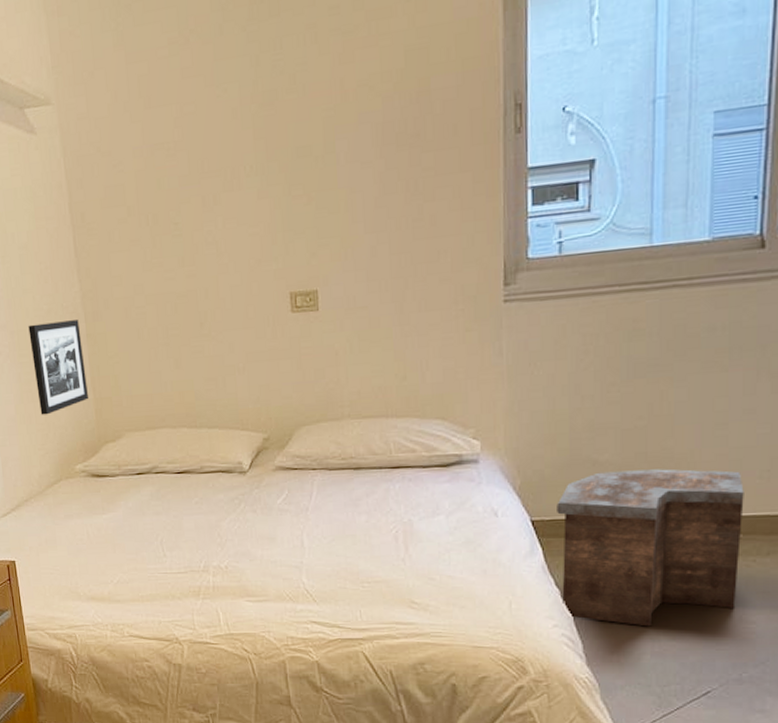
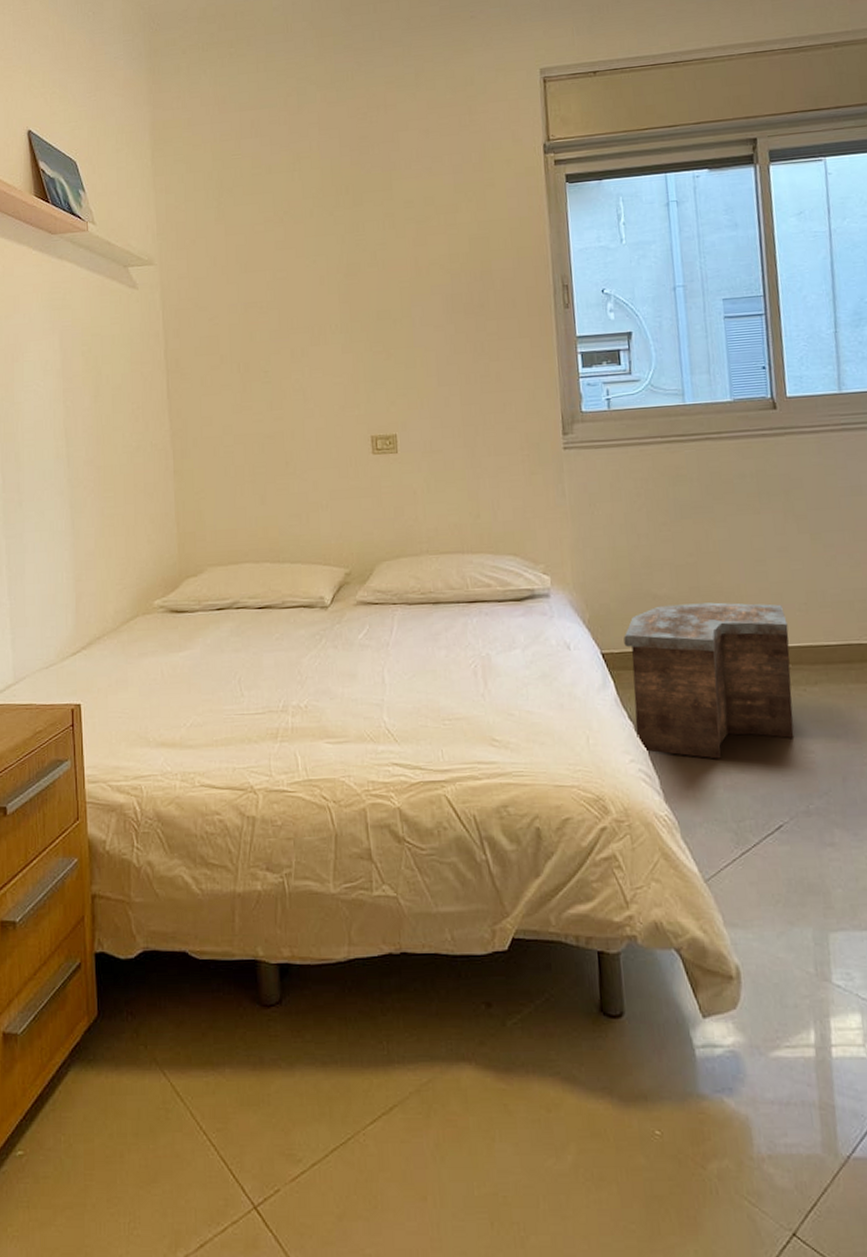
picture frame: present [28,320,88,415] -> none [116,457,172,550]

